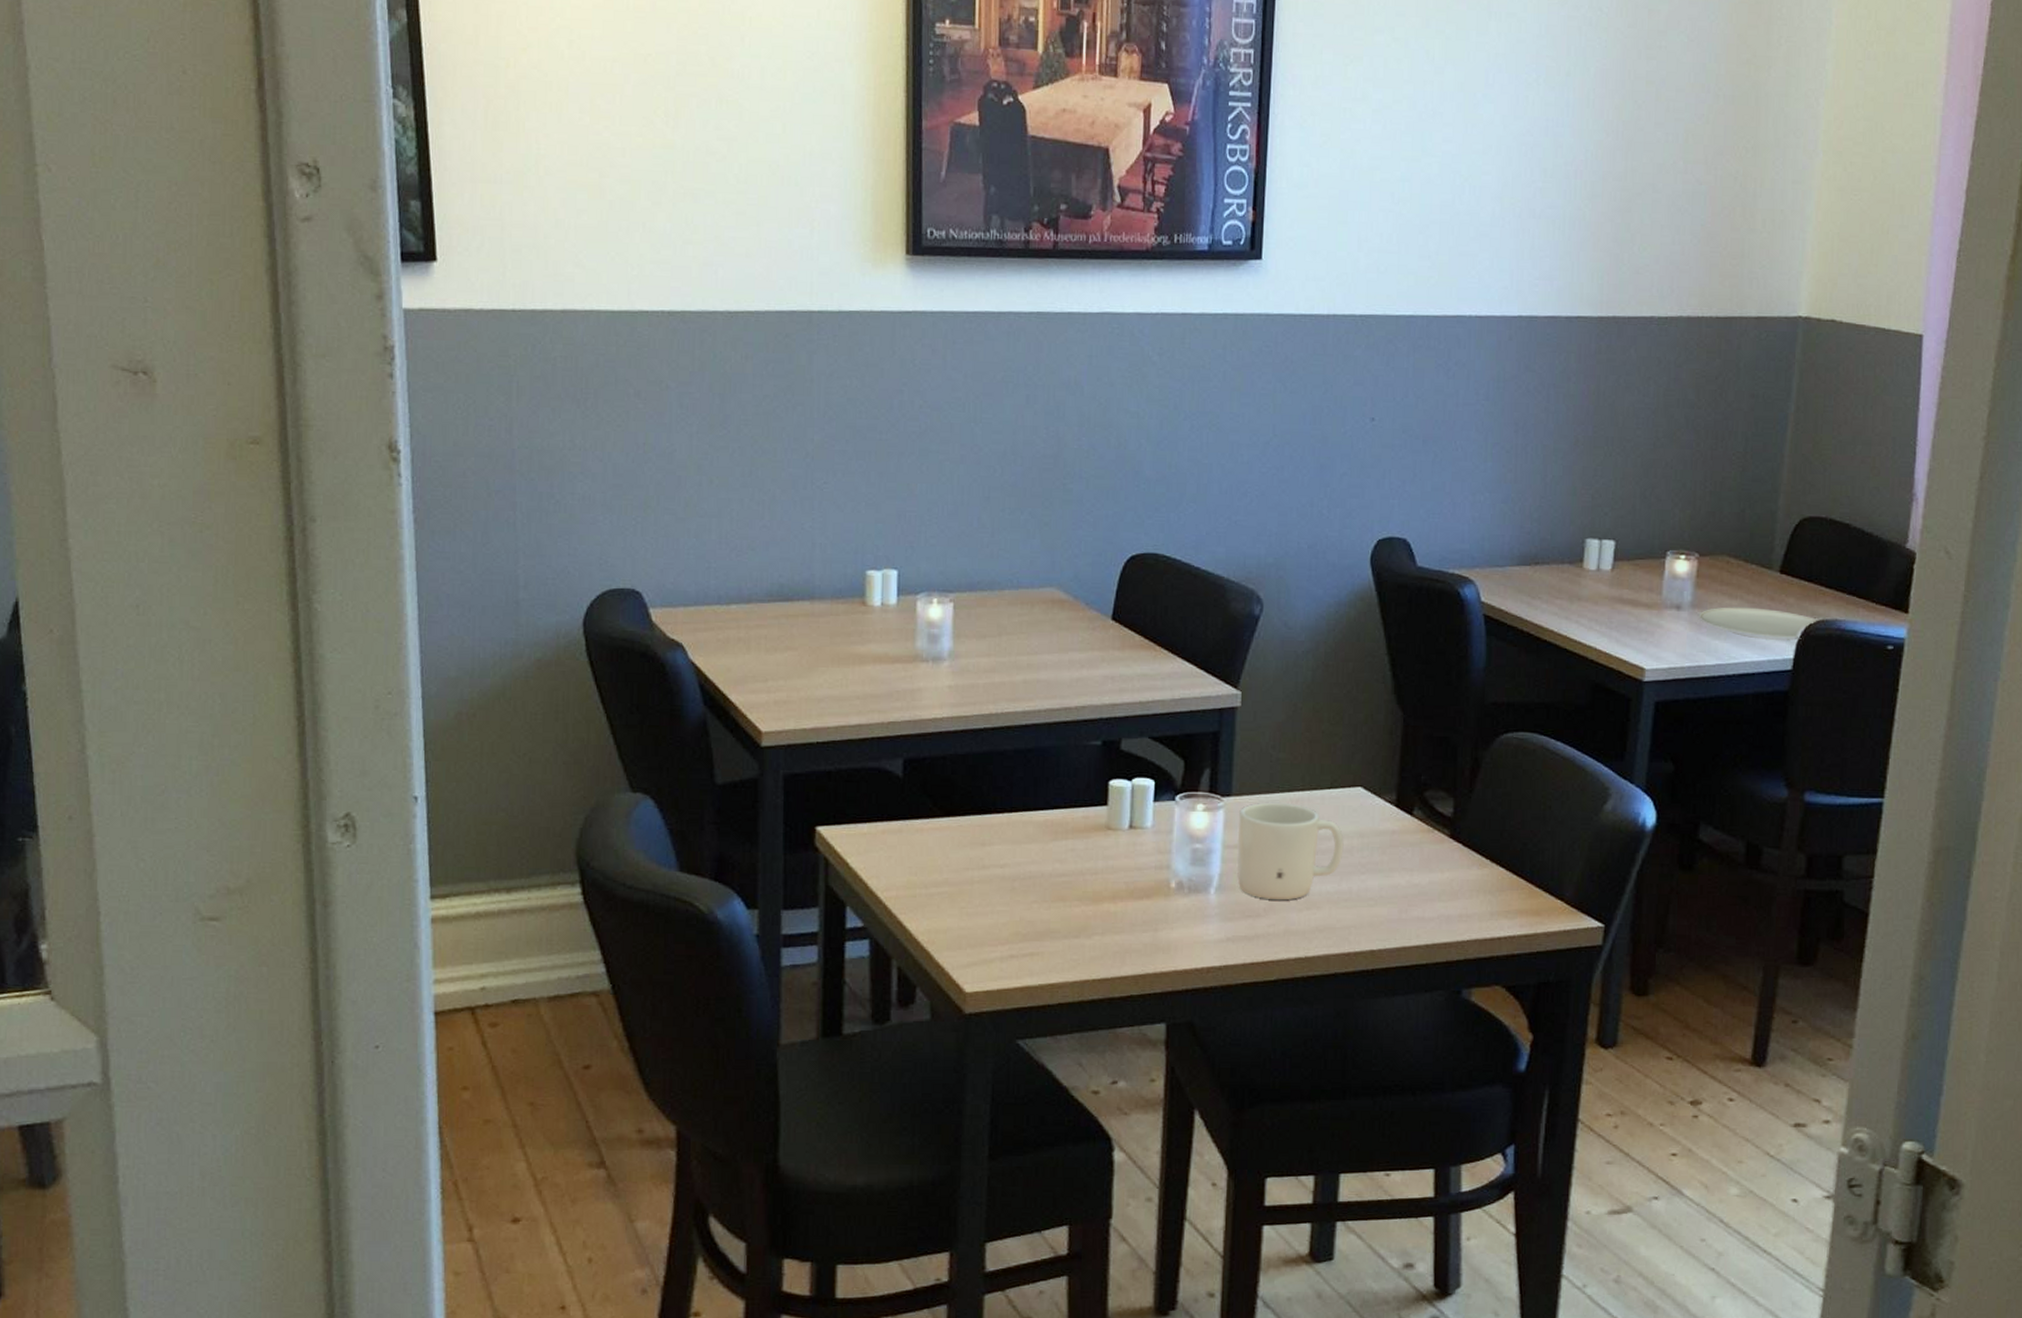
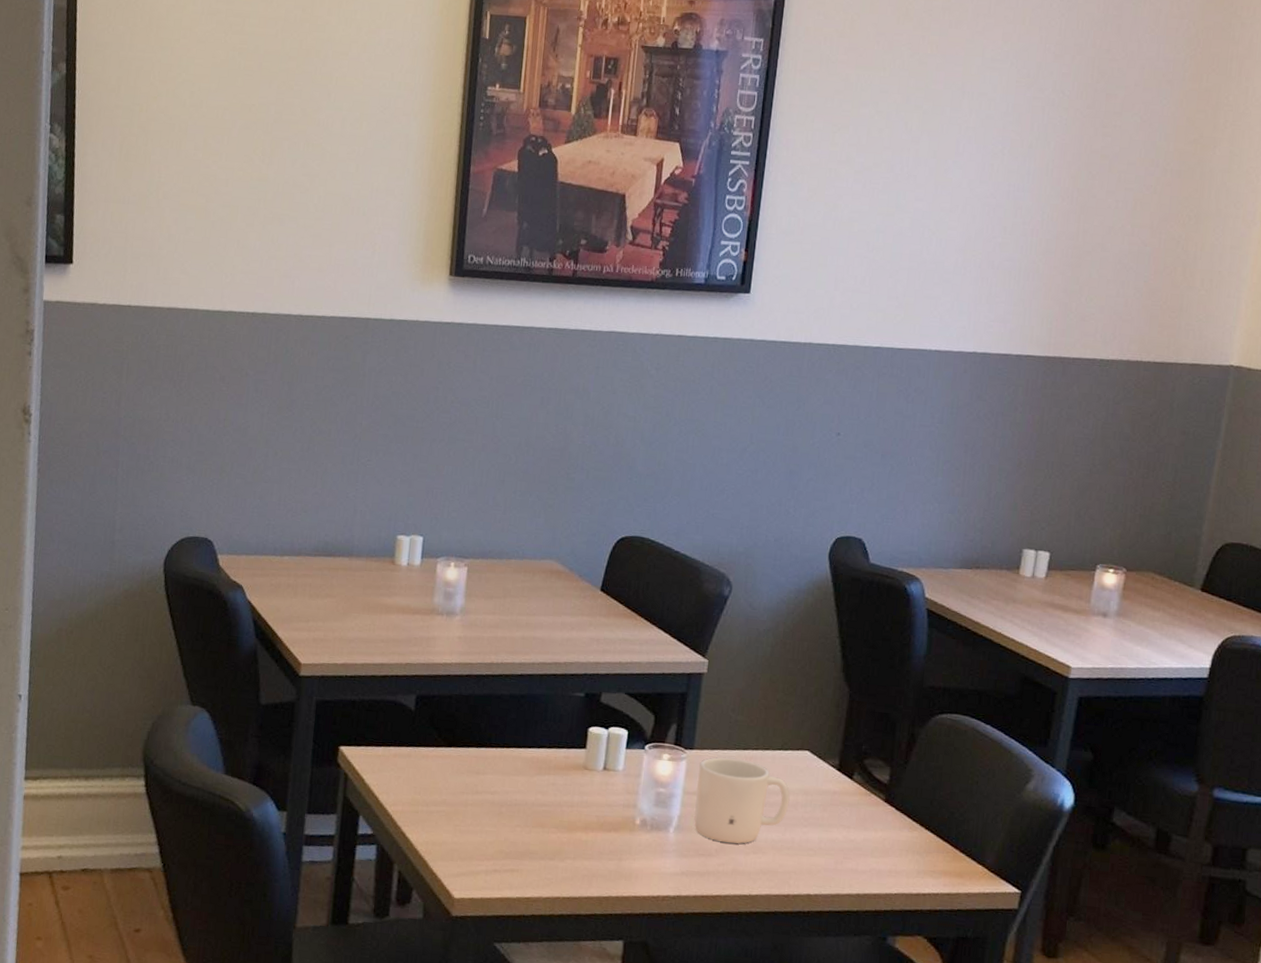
plate: present [1698,607,1820,640] -> none [1123,617,1236,652]

